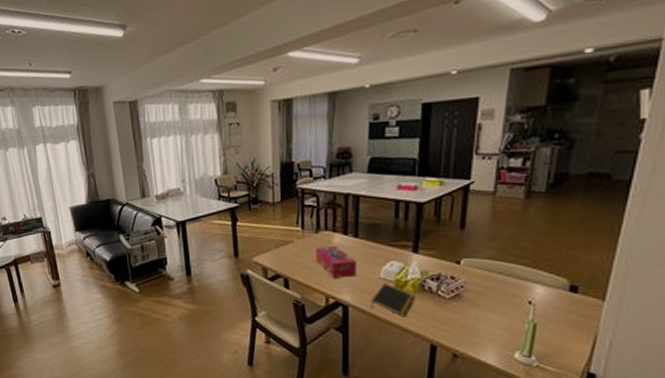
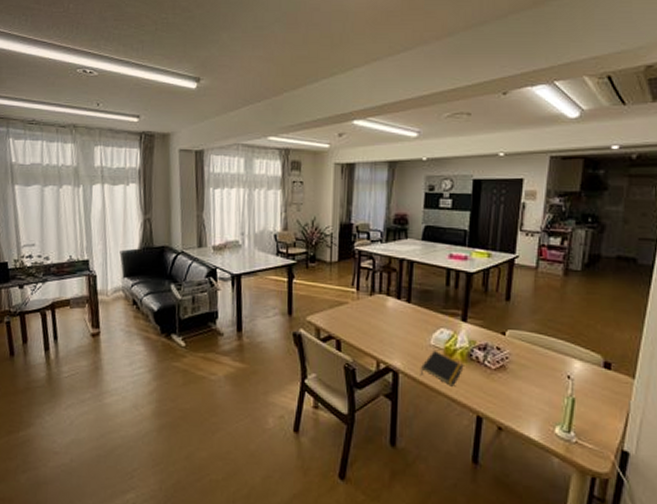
tissue box: present [315,246,356,278] -> none [368,309,408,343]

